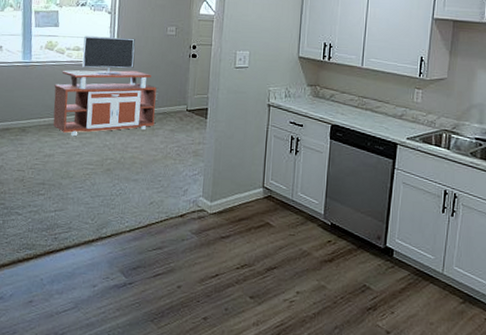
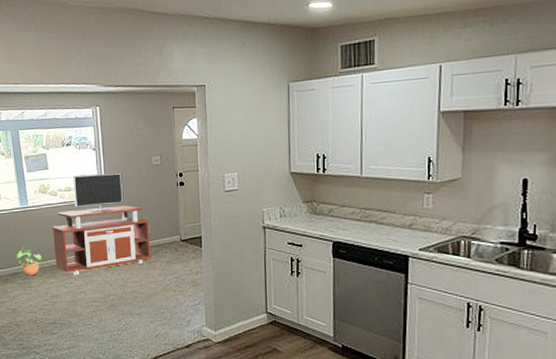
potted plant: none [8,102,39,133] -> present [14,246,42,276]

